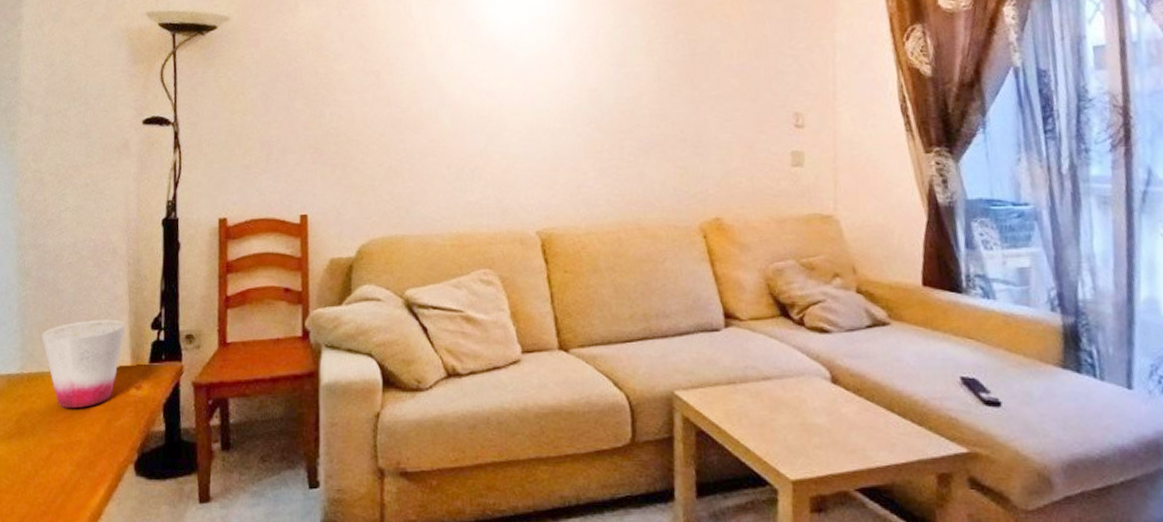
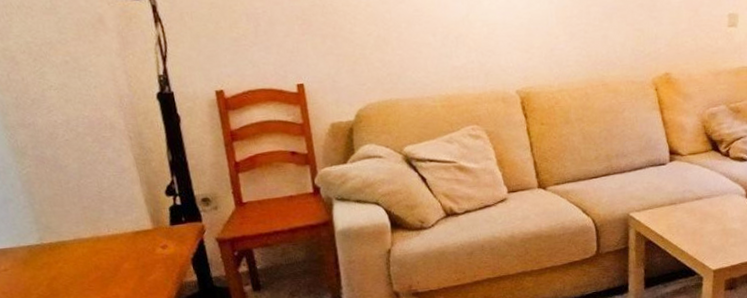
cup: present [41,319,126,409] -> none [53,189,140,270]

